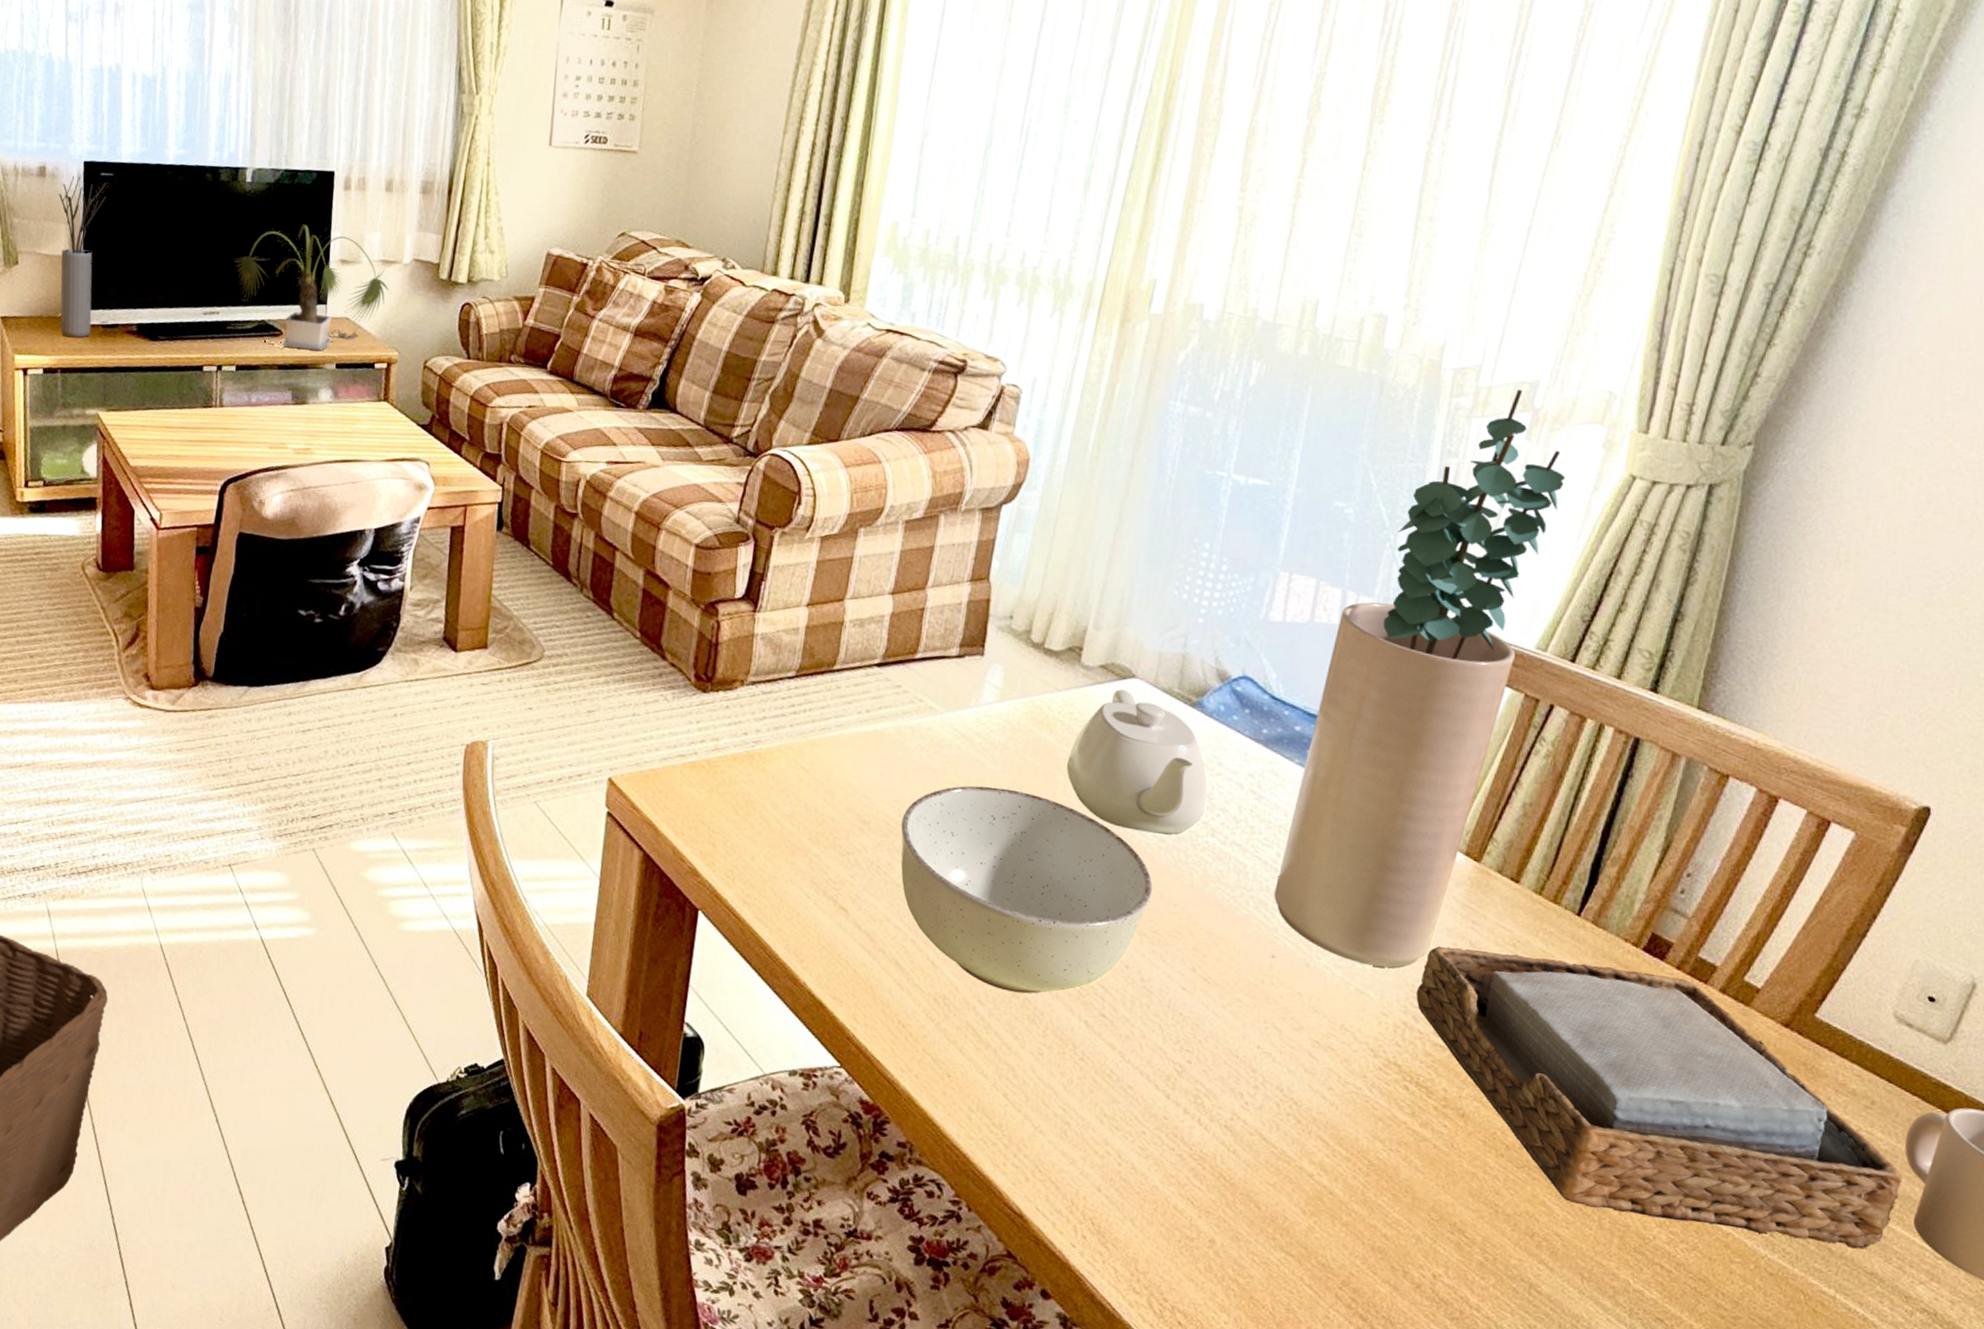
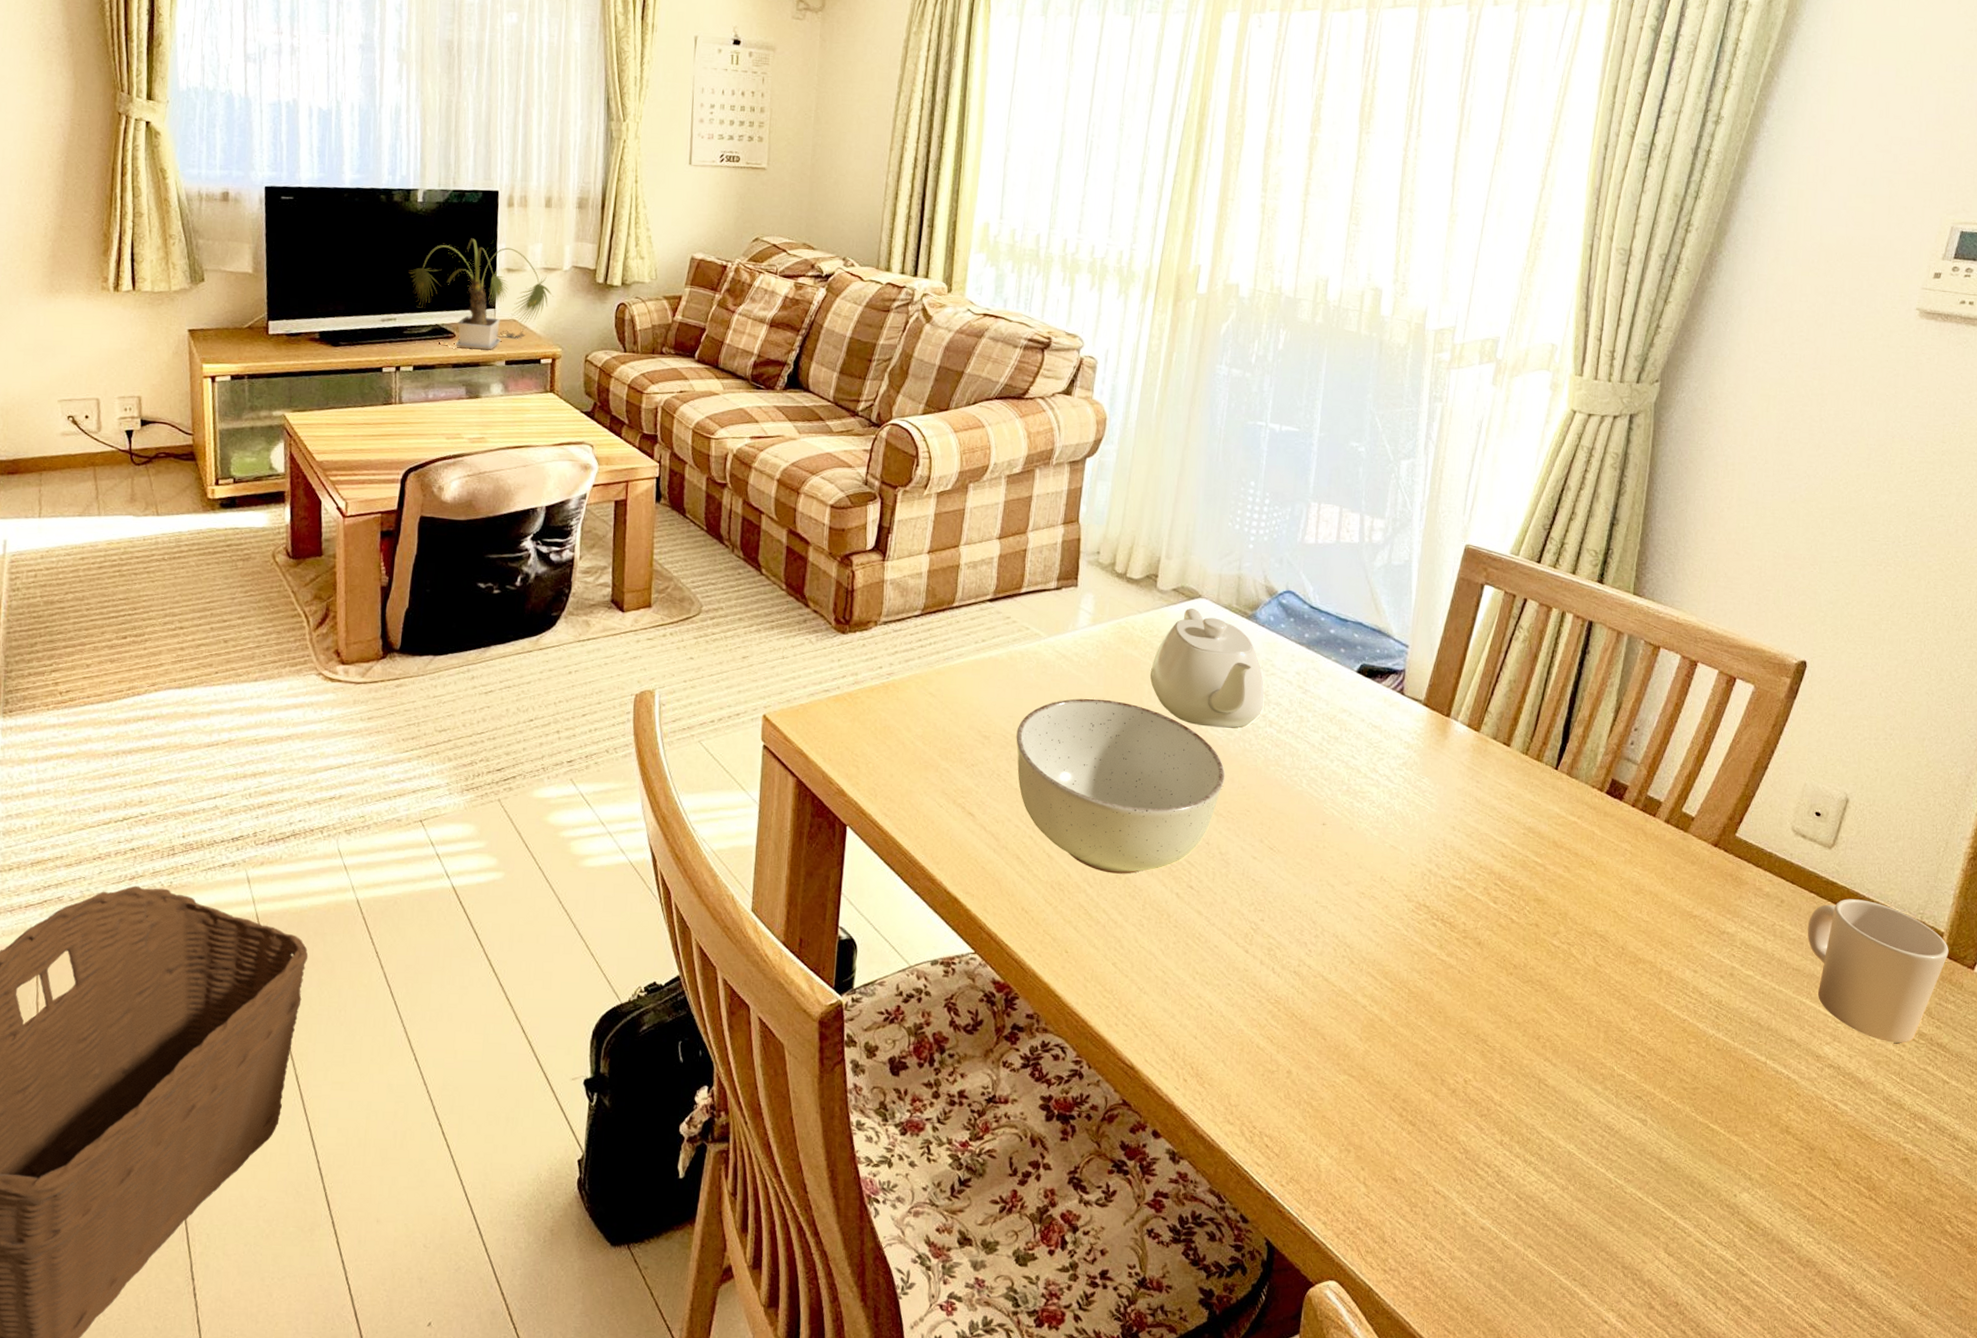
vase: present [59,175,109,338] -> none [242,199,289,347]
vase: present [1274,389,1566,968] -> none [1322,345,1524,826]
napkin holder: present [1415,945,1903,1249] -> none [1437,803,1808,1021]

